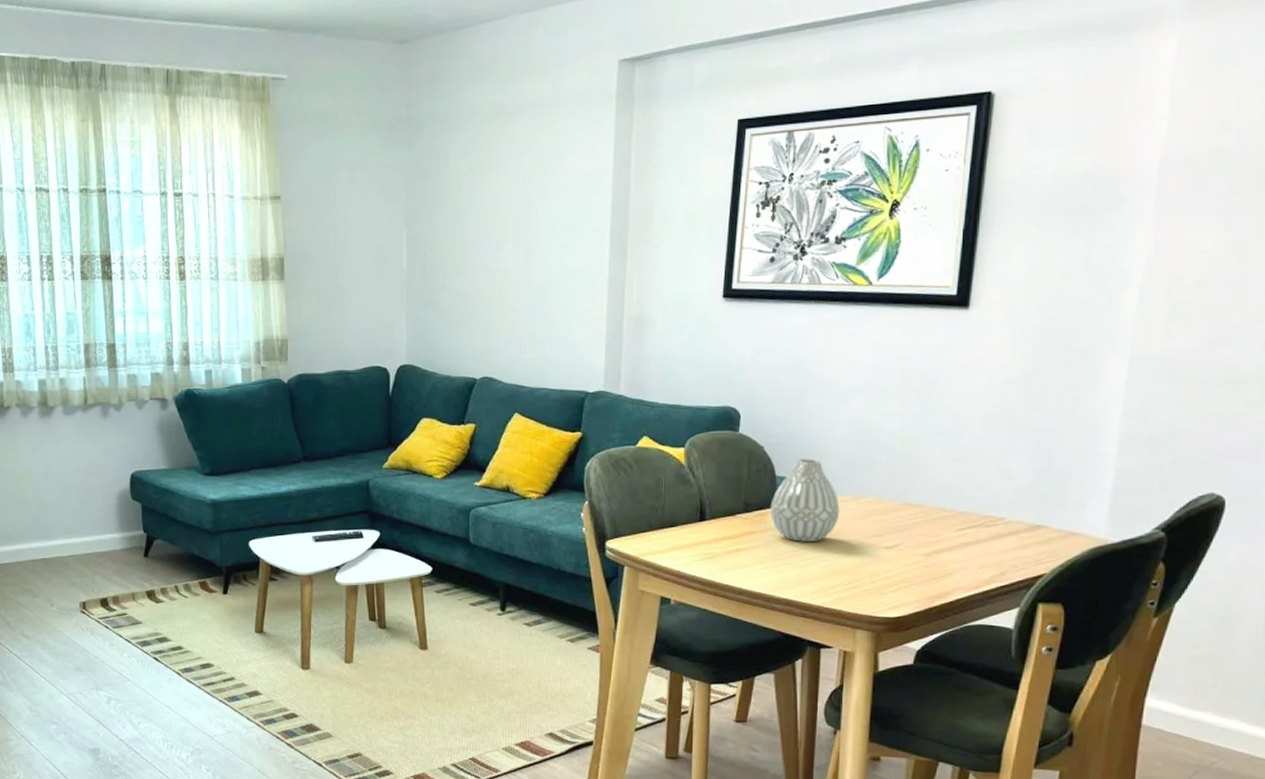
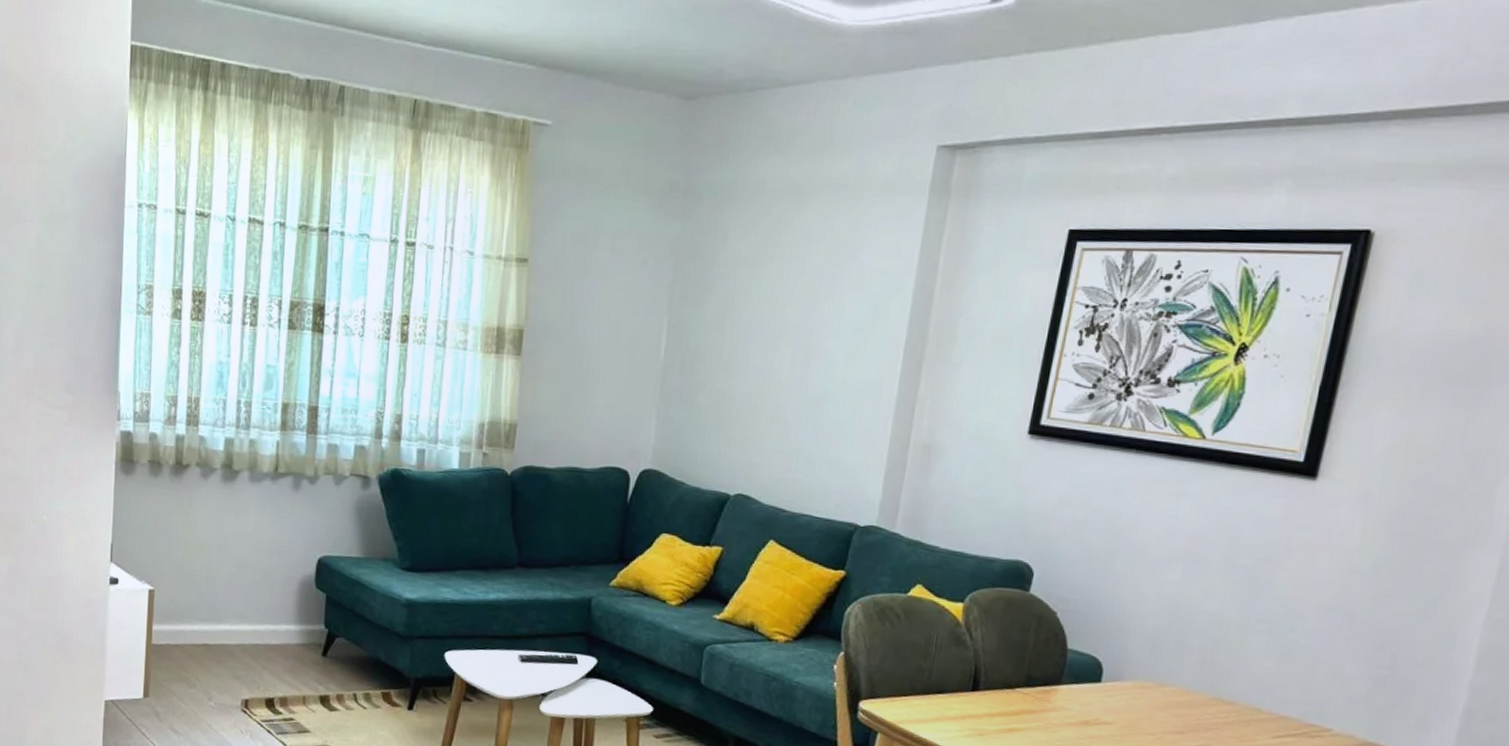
vase: present [771,458,840,542] -> none [1056,632,1139,731]

